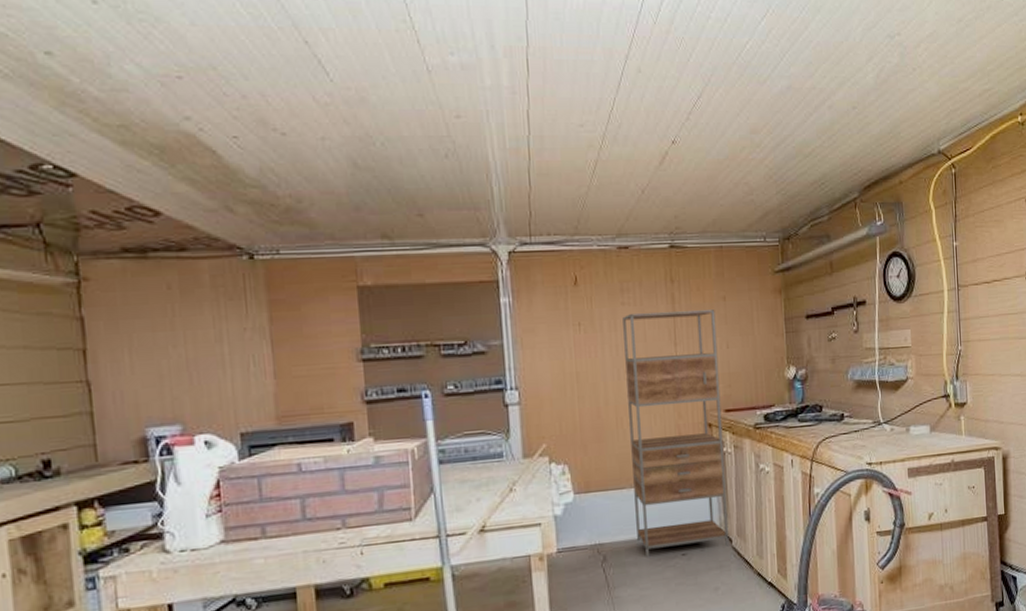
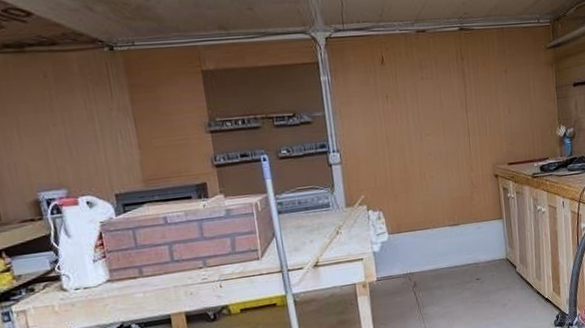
shelving unit: present [622,310,730,558] -> none [422,81,514,283]

